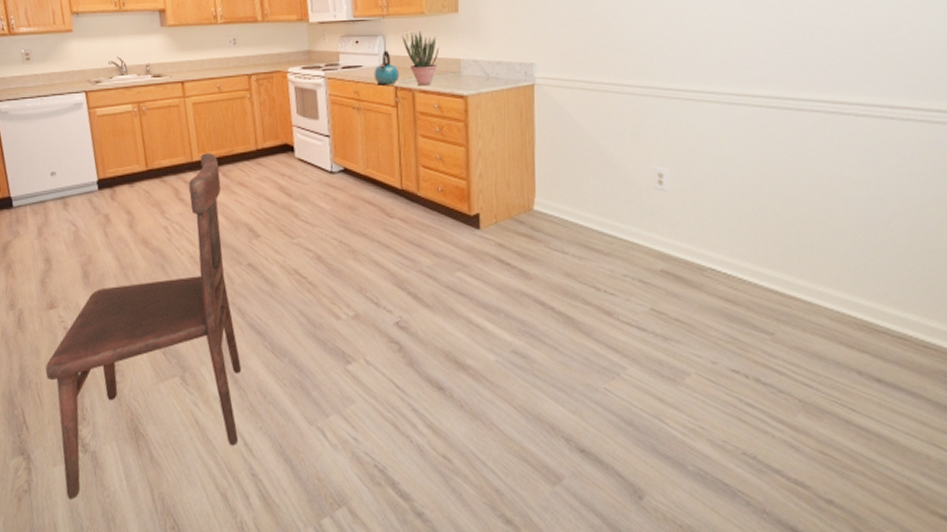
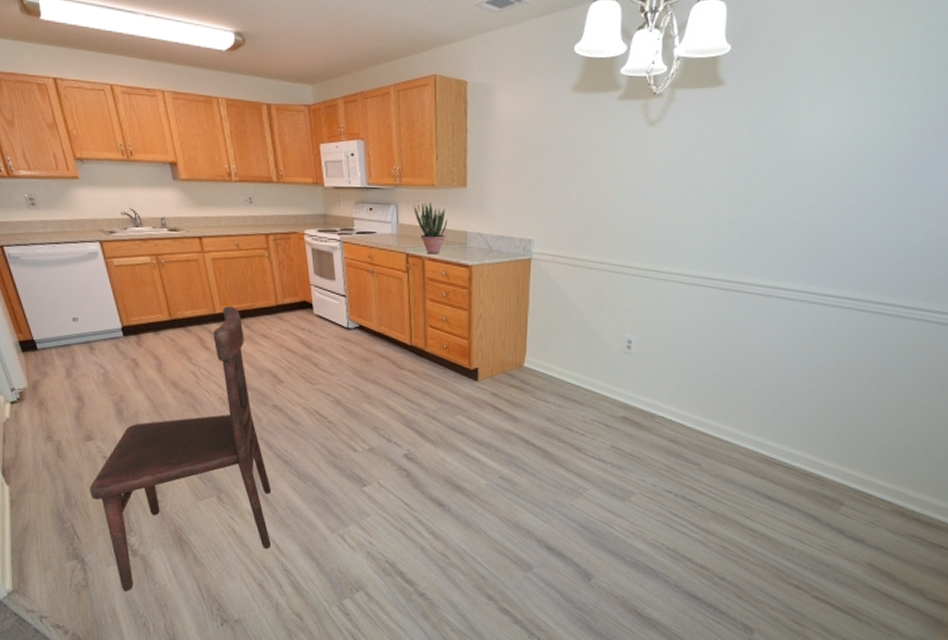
kettle: present [374,50,400,85] -> none [387,219,411,252]

